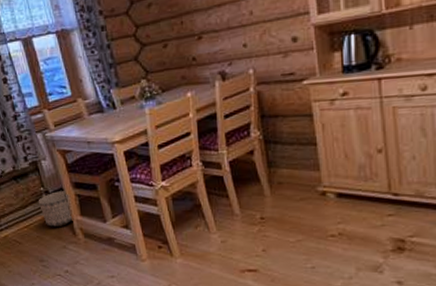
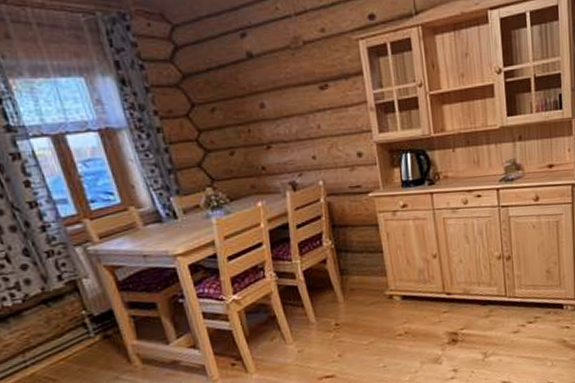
planter: present [38,191,74,227] -> none [78,313,128,356]

